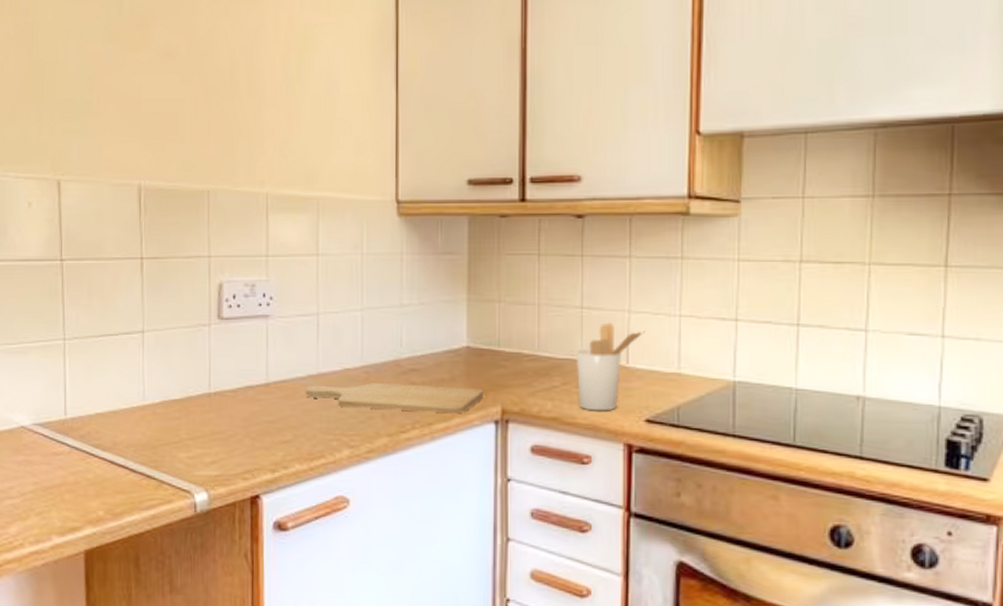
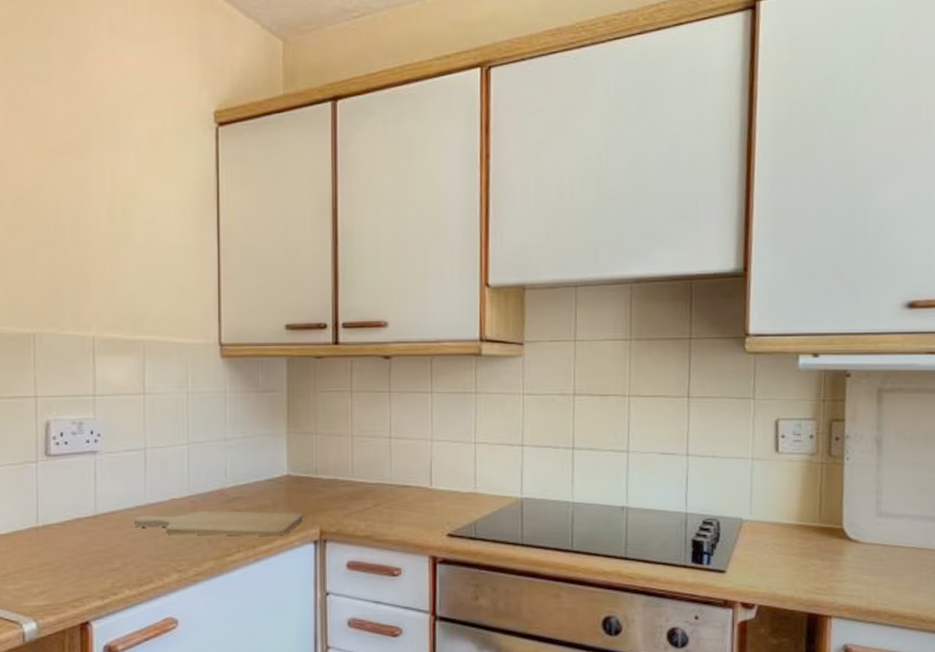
utensil holder: present [576,322,646,411] -> none [385,450,446,529]

